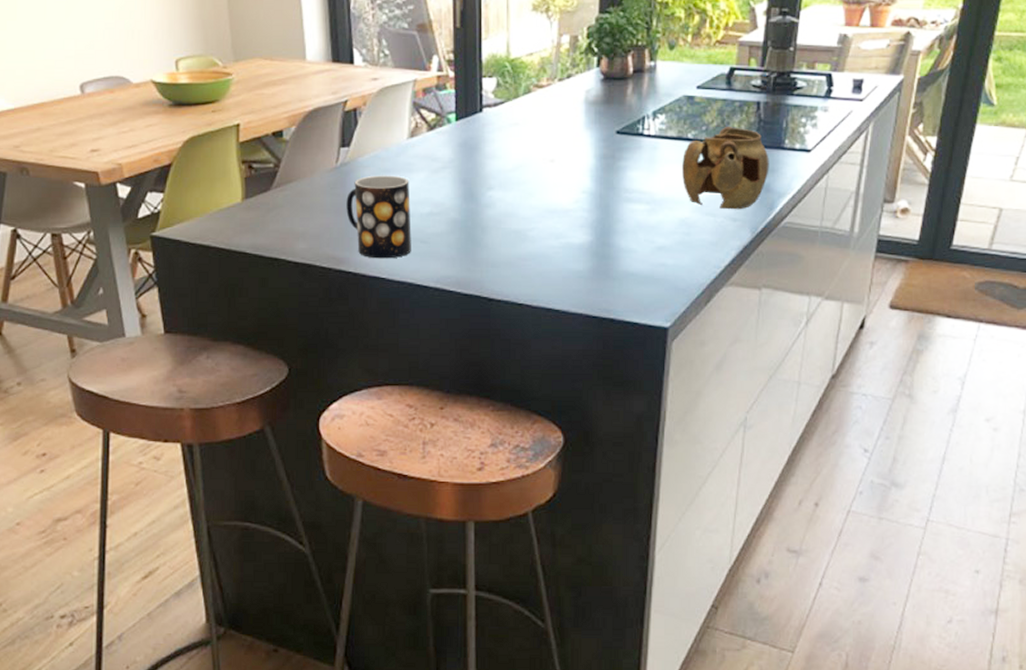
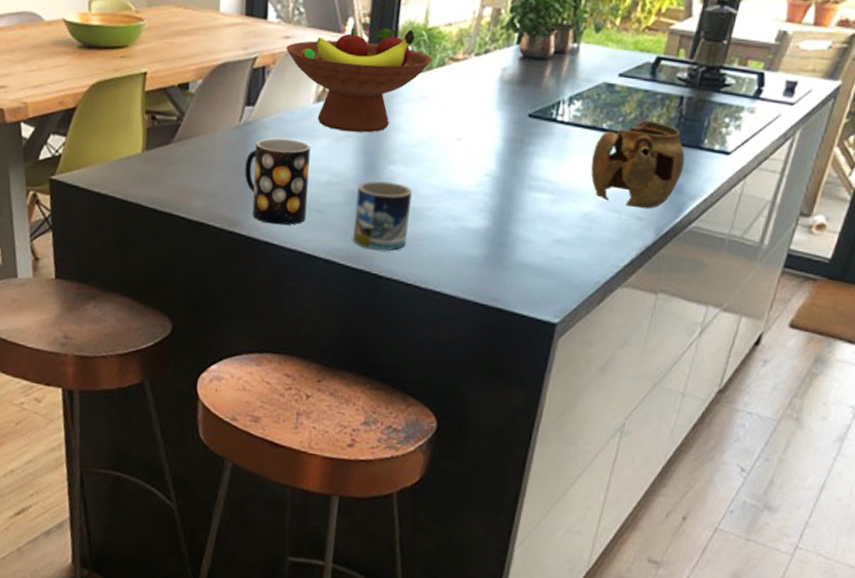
fruit bowl: none [375,61,517,162] -> present [286,27,432,133]
mug: none [458,206,514,274] -> present [352,180,412,251]

